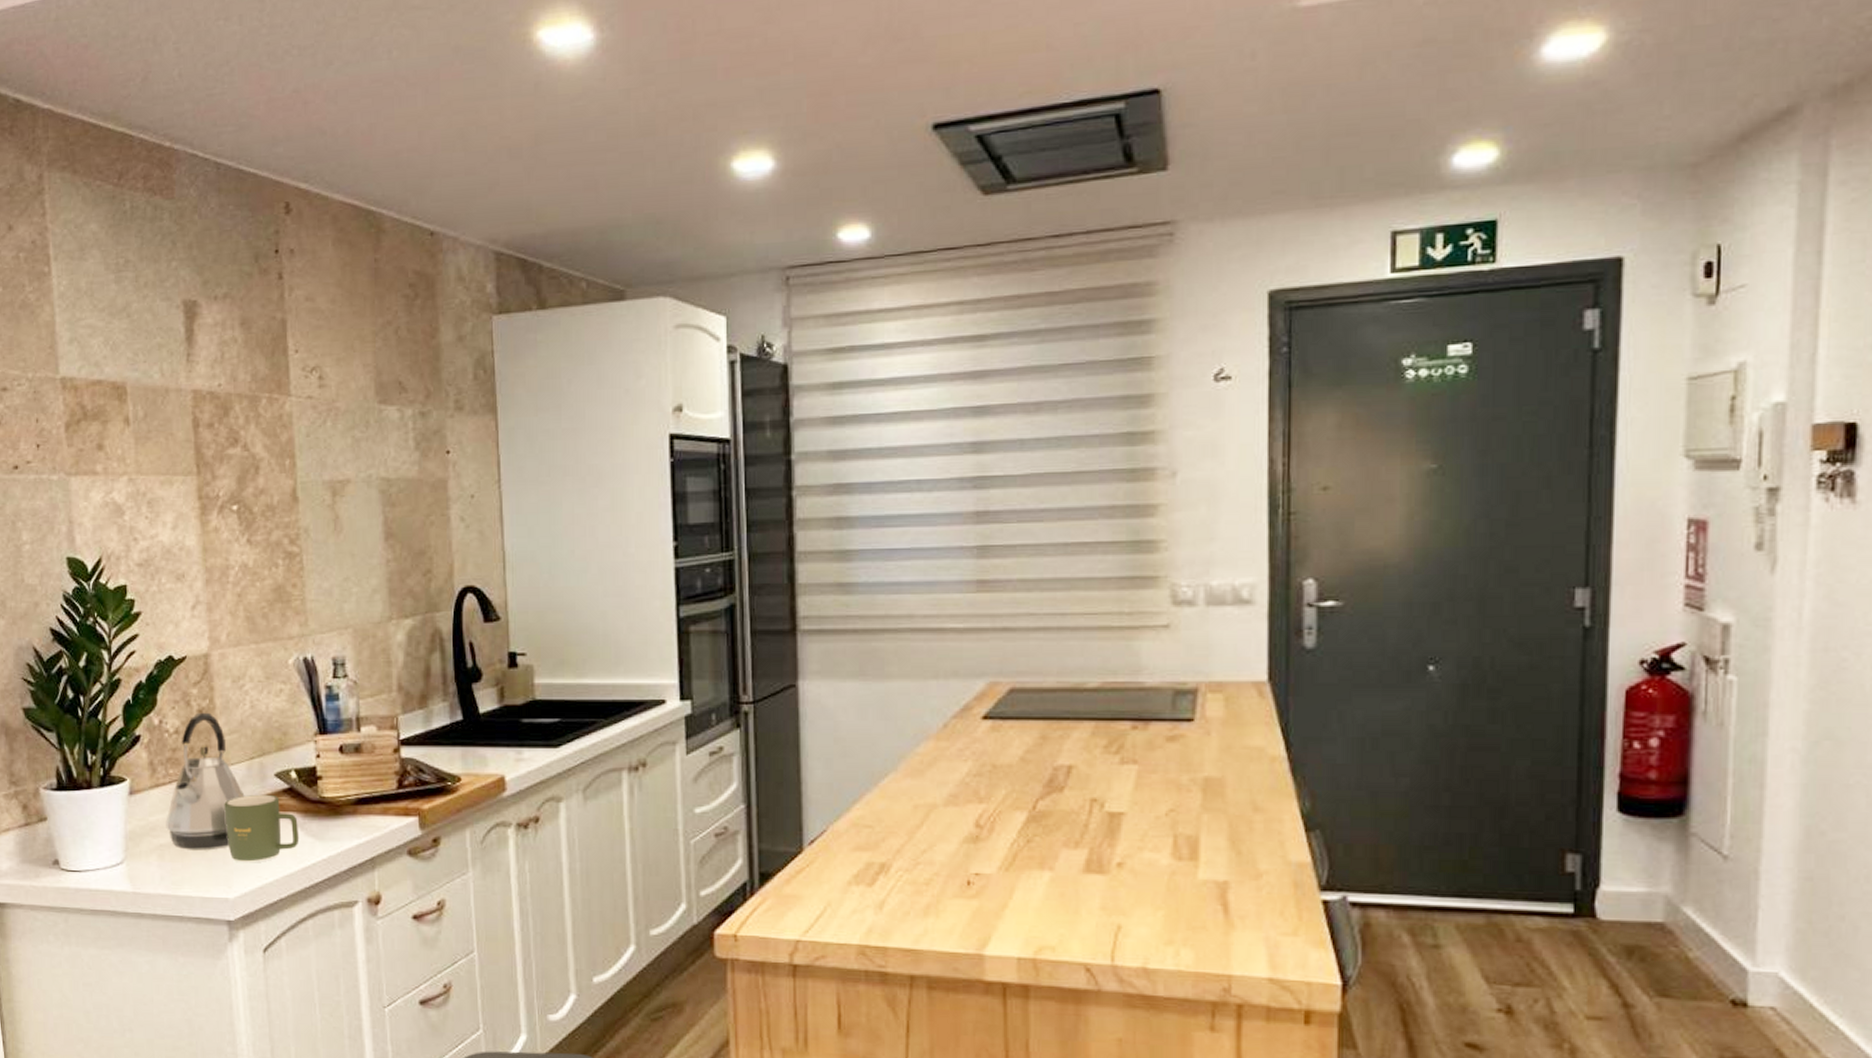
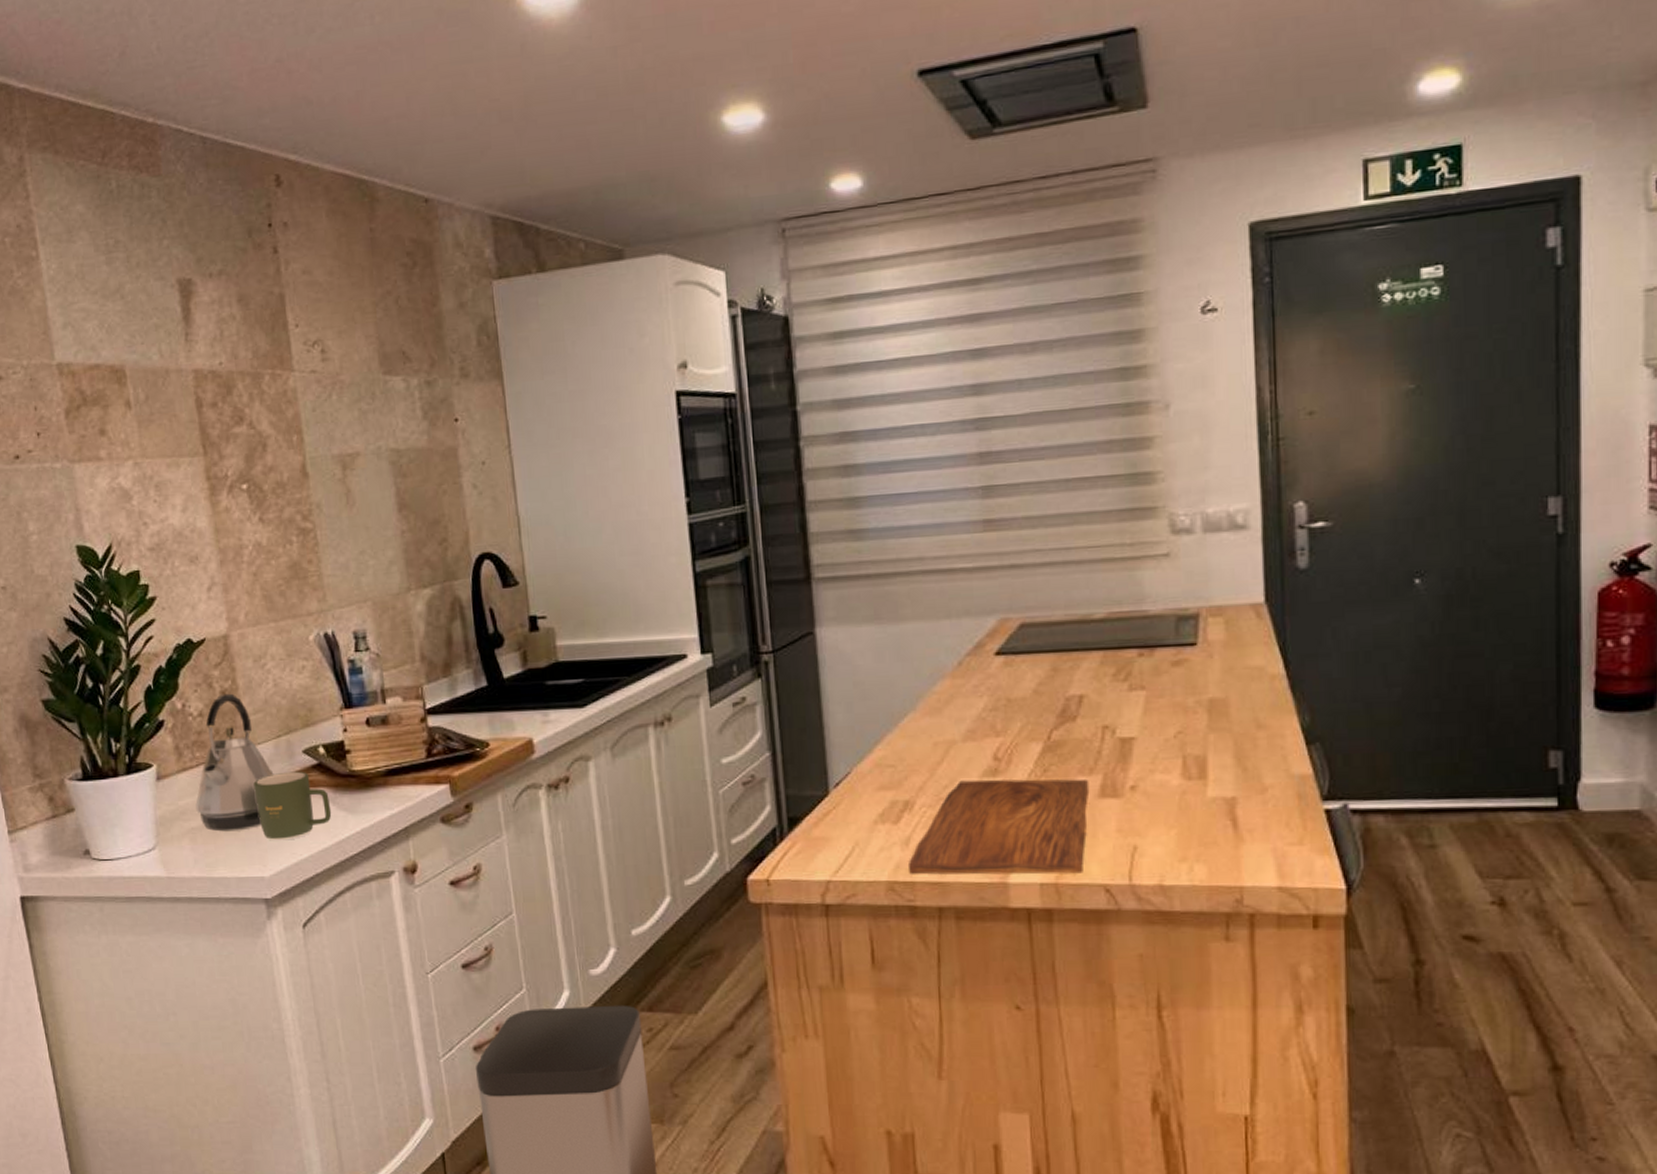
cutting board: none [880,846,1074,950] -> present [907,778,1090,875]

